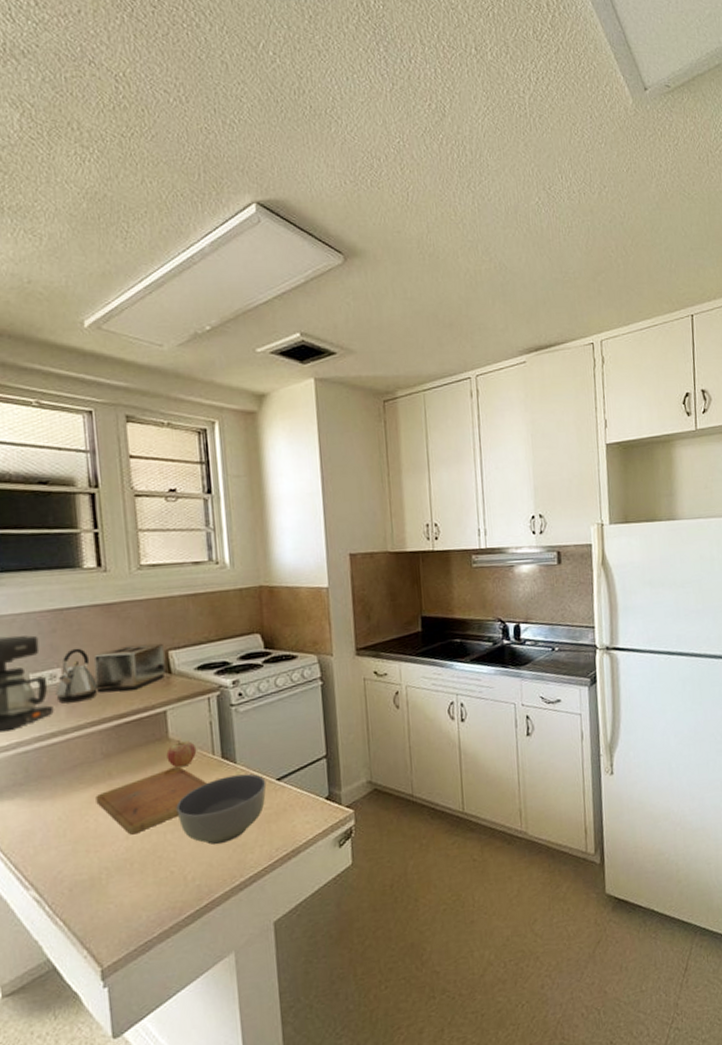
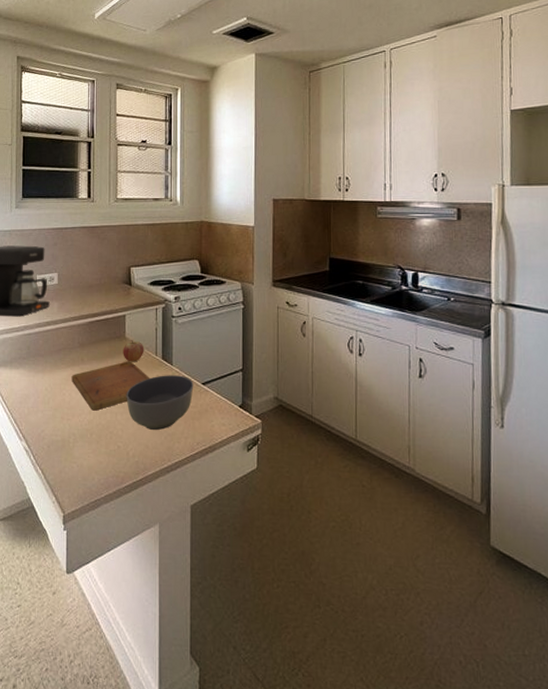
kettle: present [55,648,99,704] -> none [52,259,81,300]
toaster: present [93,643,166,693] -> none [79,261,127,295]

